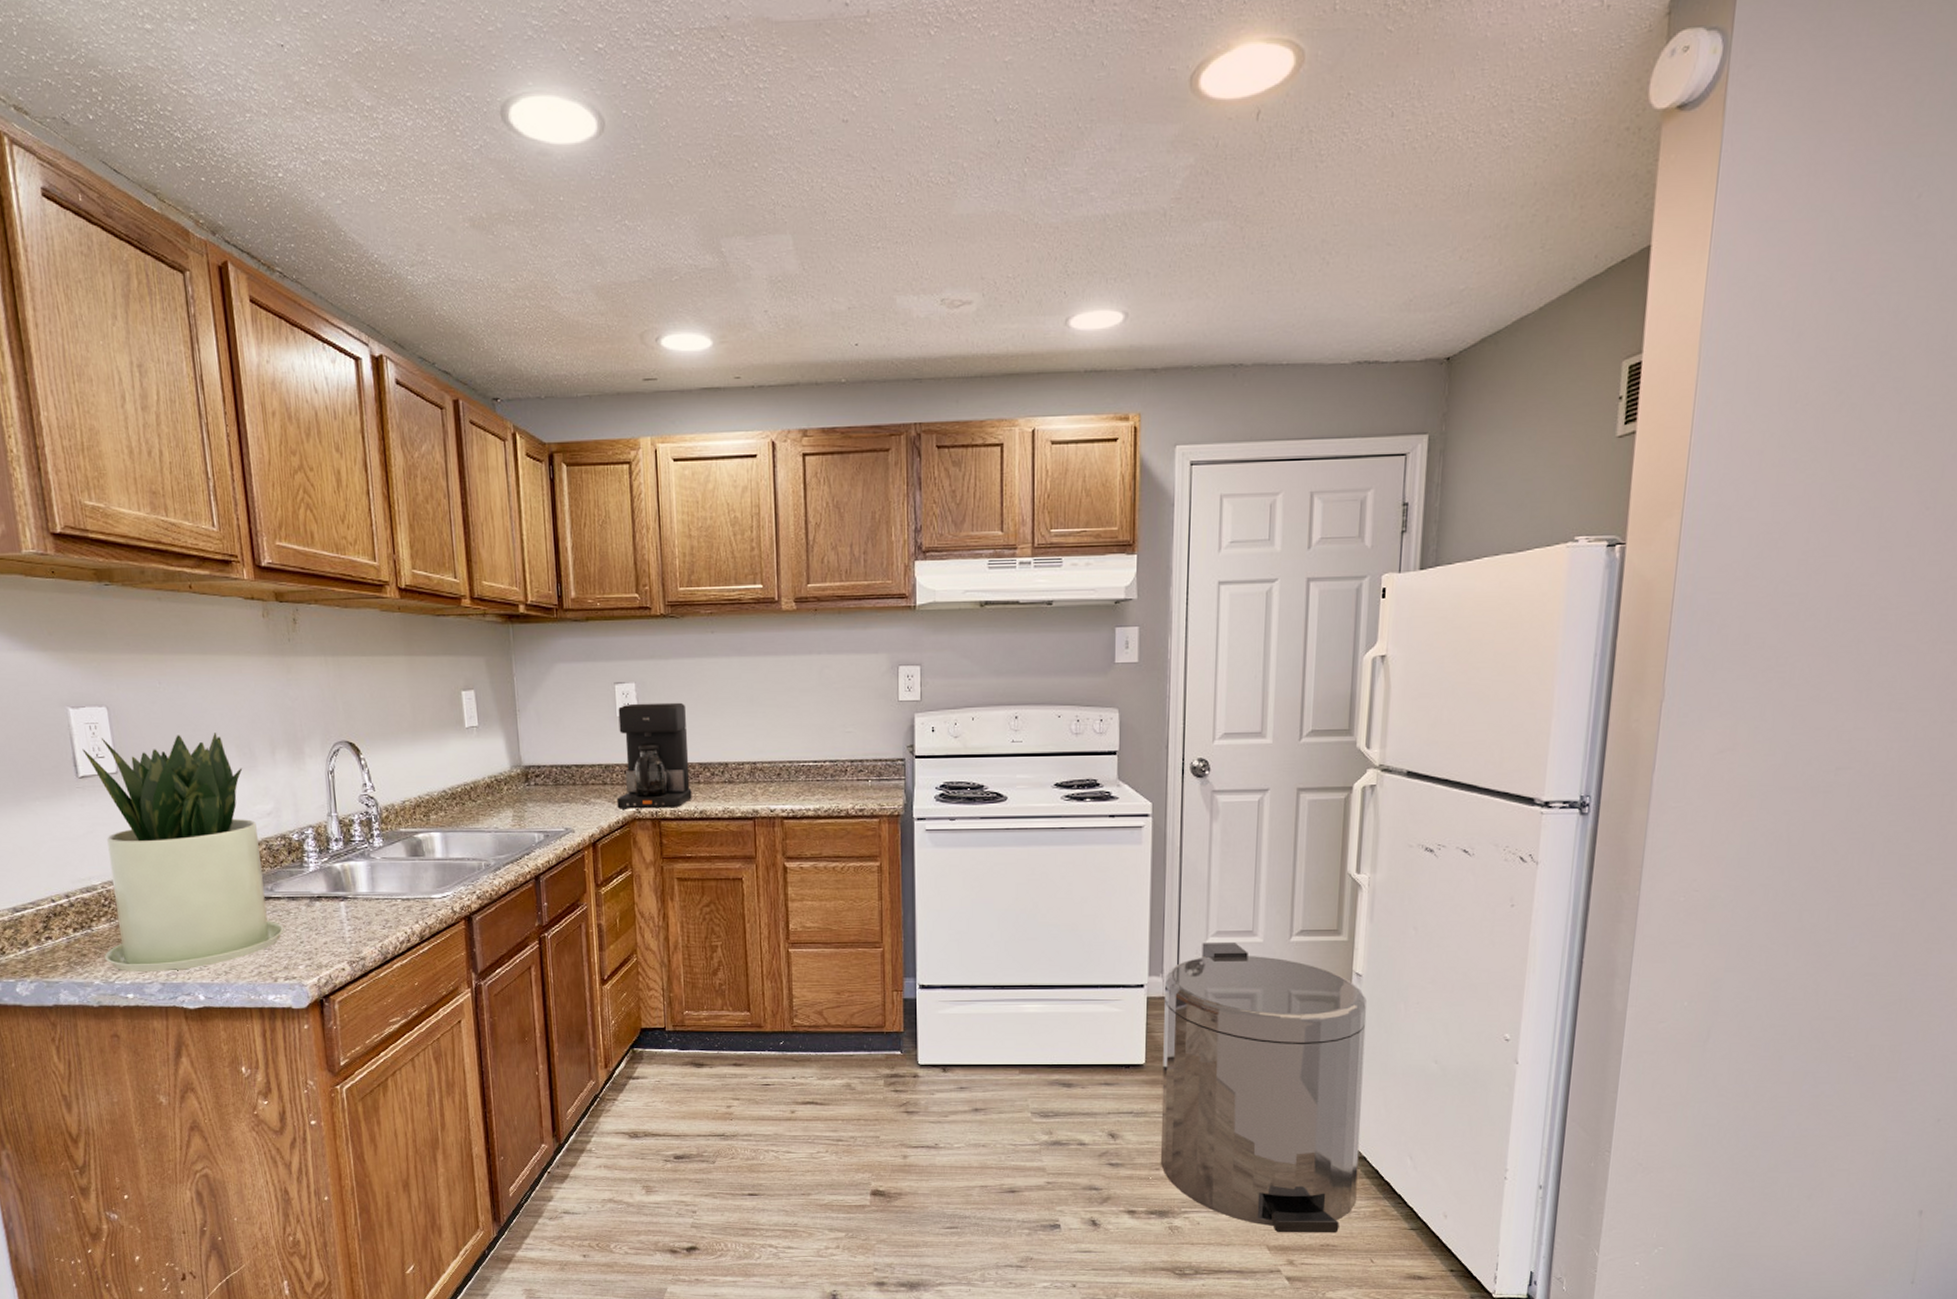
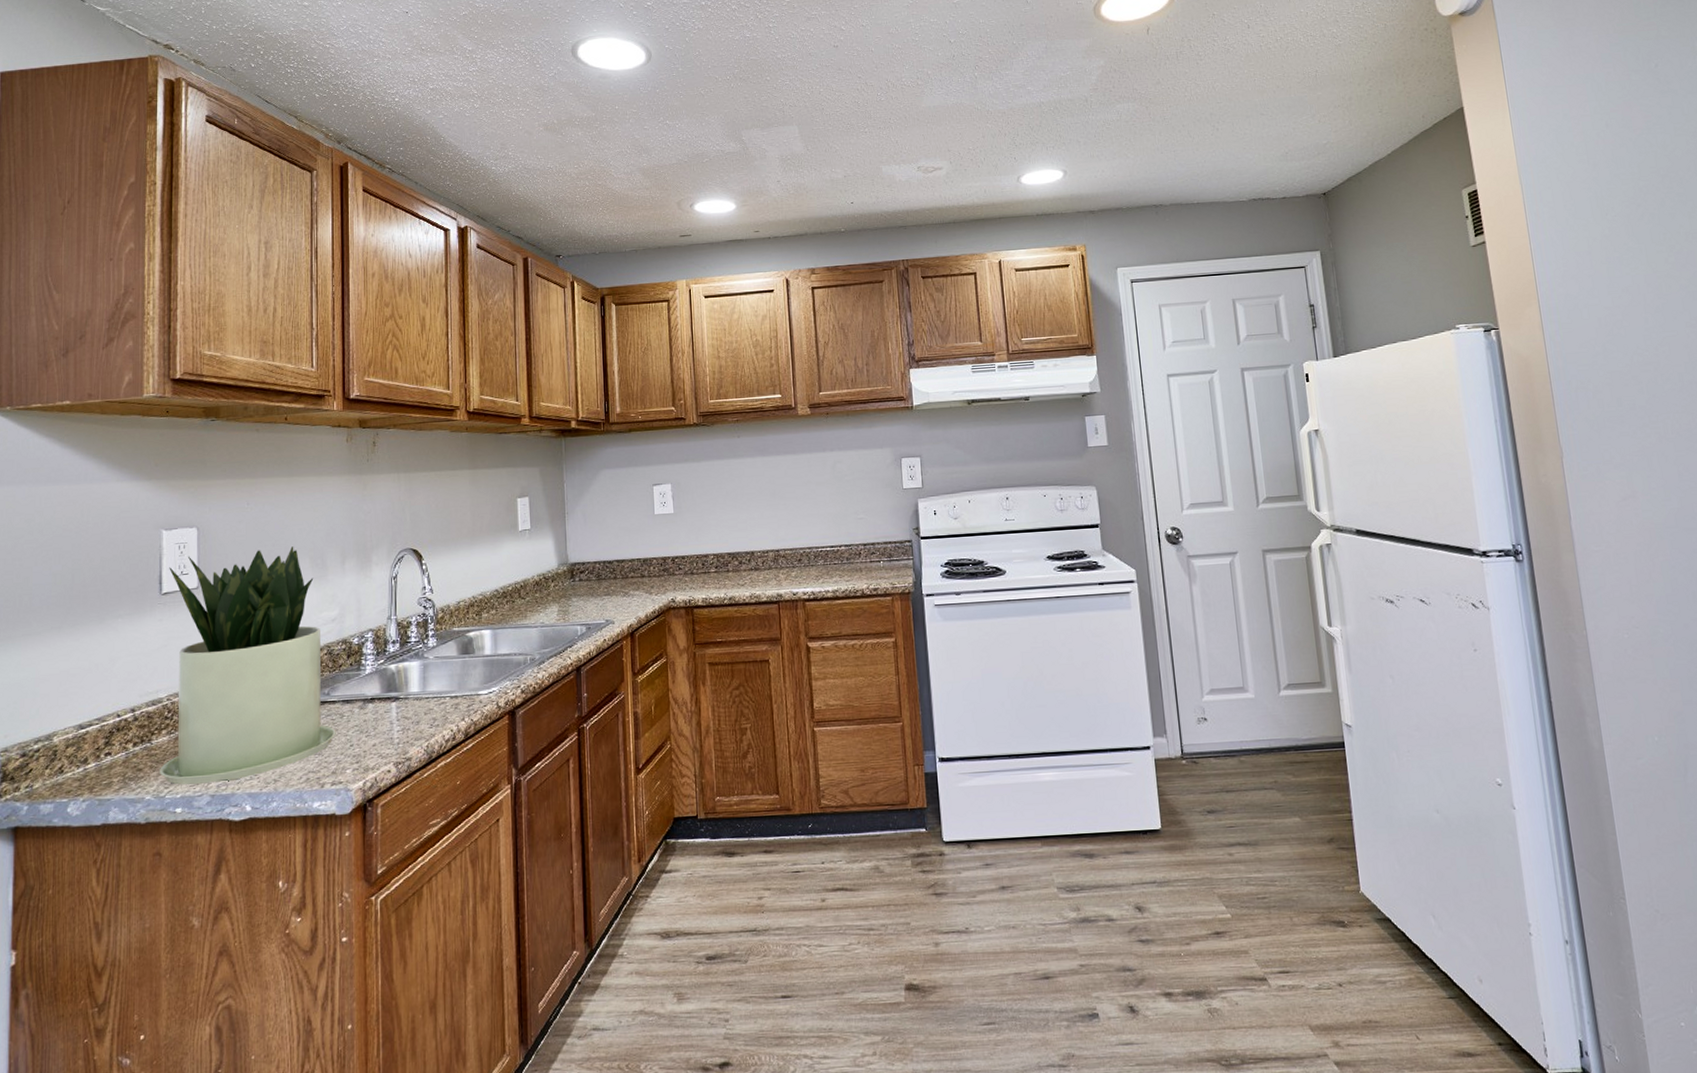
coffee maker: present [616,702,692,809] -> none [653,499,722,600]
trash can: present [1160,943,1368,1233] -> none [1168,700,1389,1010]

